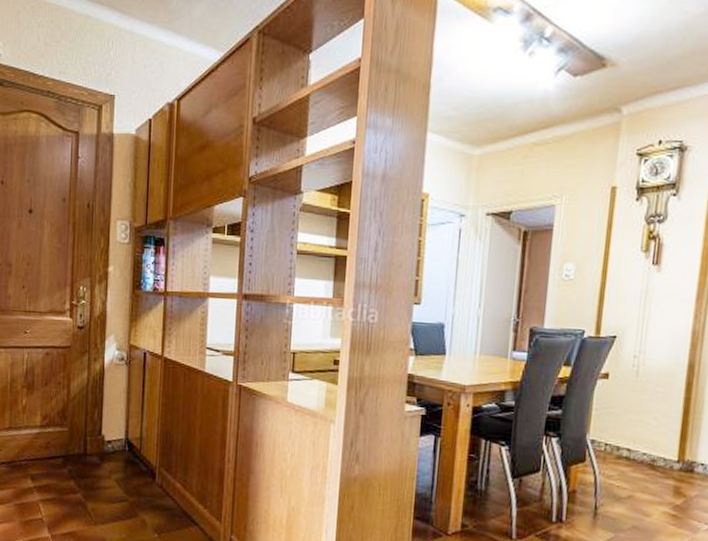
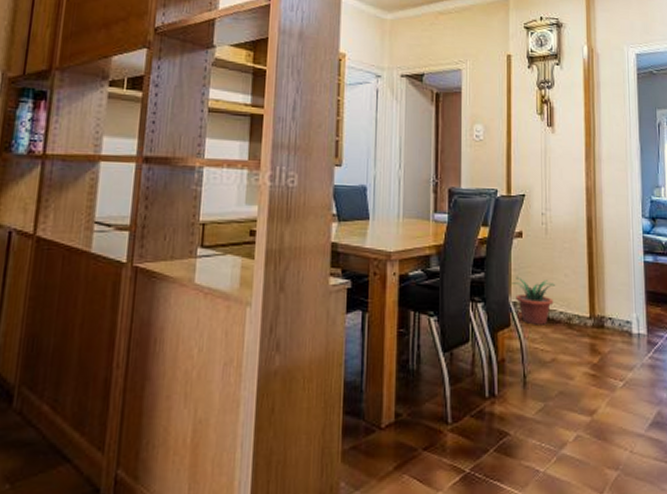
potted plant: none [591,416,641,464] -> present [512,276,555,325]

